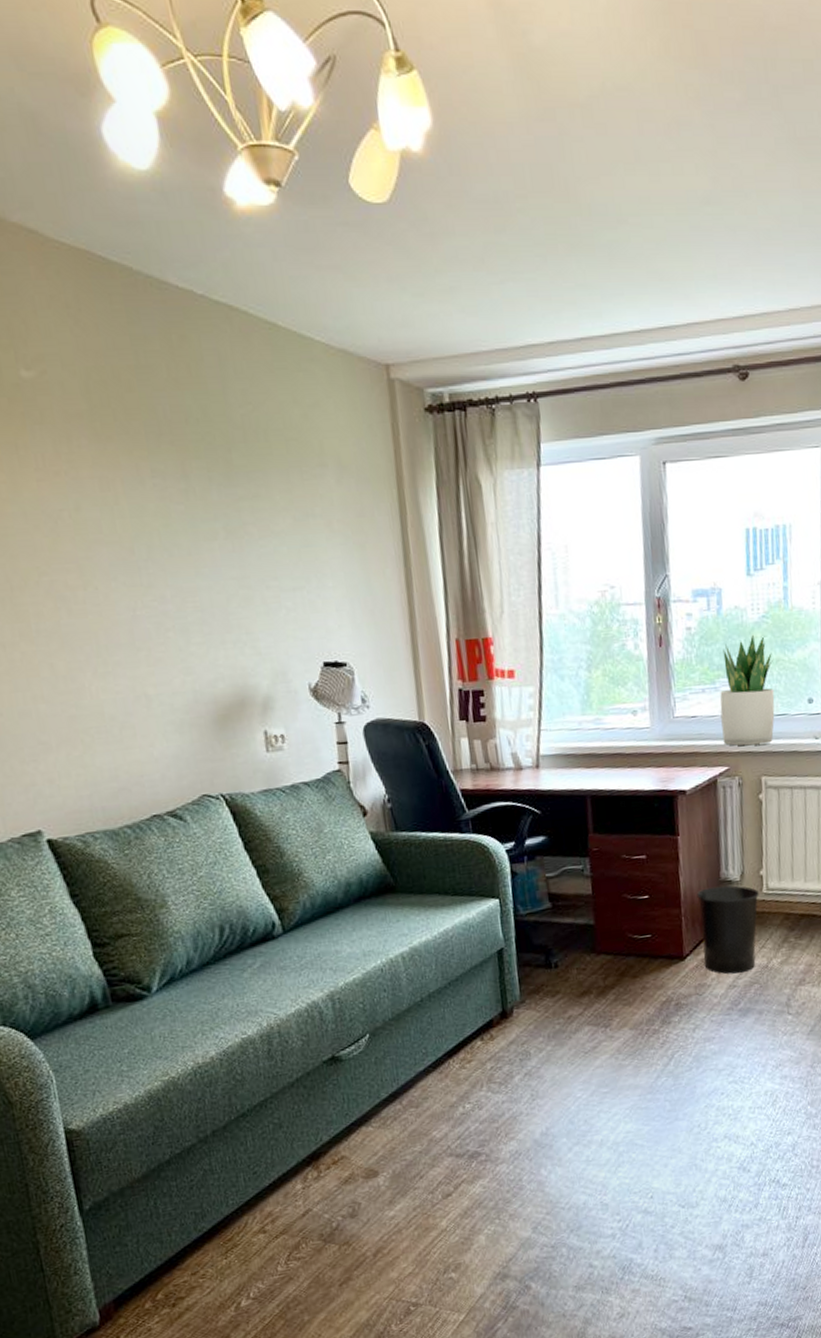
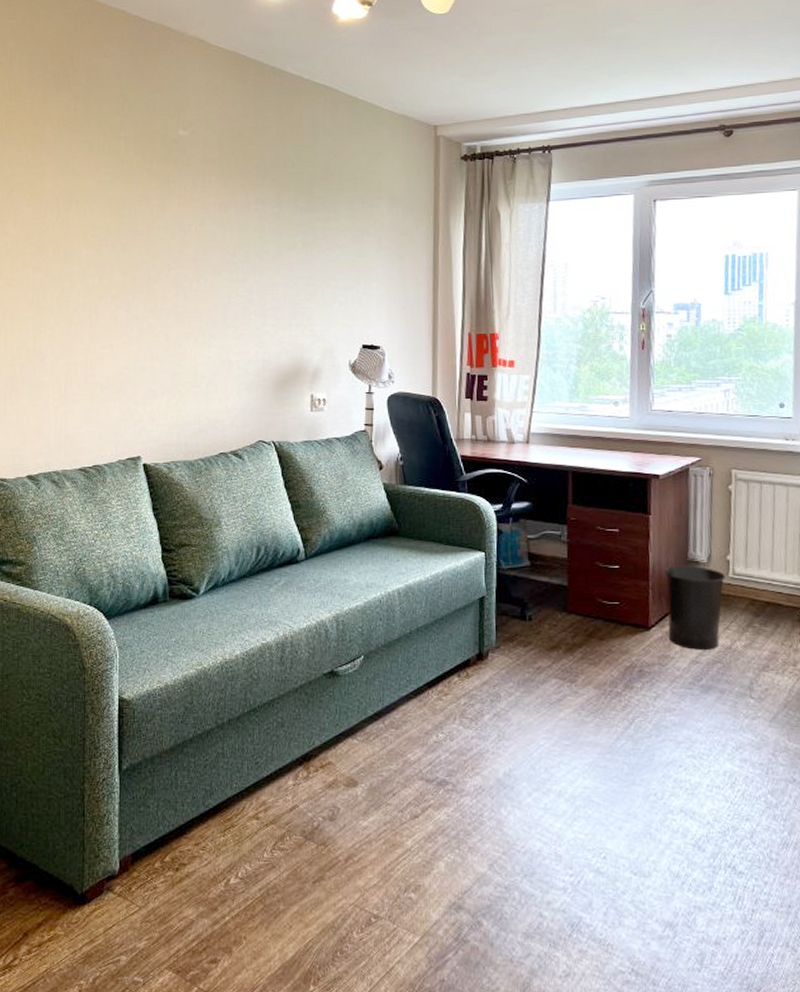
planter: present [720,634,775,746] -> none [695,344,748,441]

